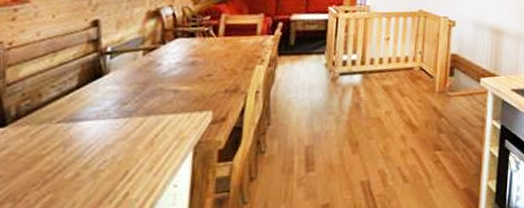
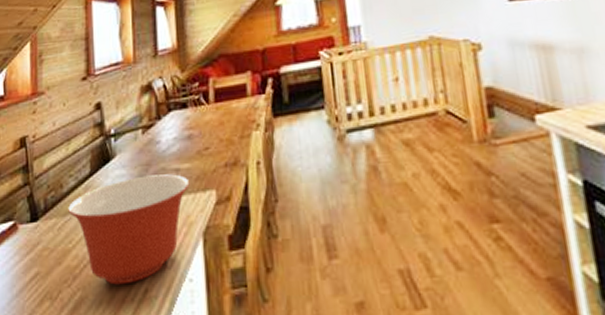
mixing bowl: none [45,93,187,189] -> present [68,174,190,285]

